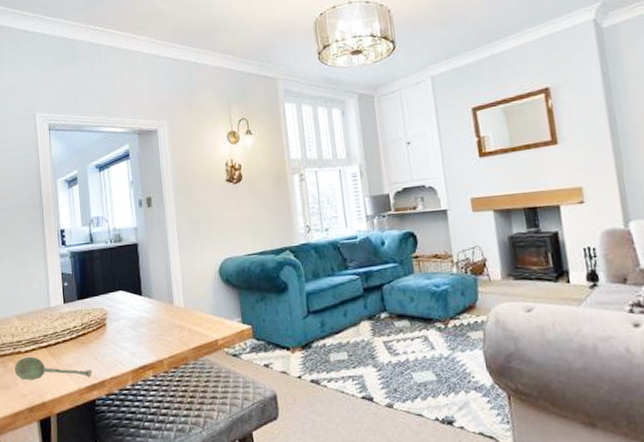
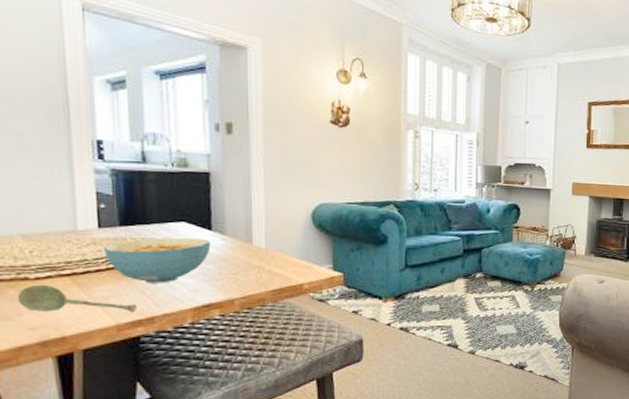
cereal bowl: none [67,304,143,349] -> present [103,237,211,283]

